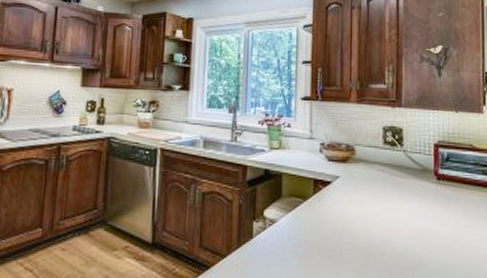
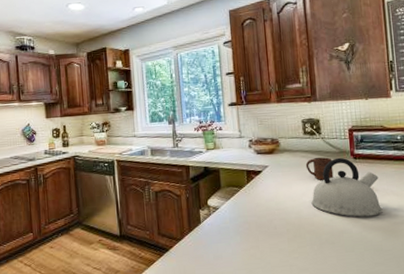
cup: none [382,172,413,201] -> present [305,157,334,180]
kettle: none [385,176,465,251] -> present [311,157,383,217]

